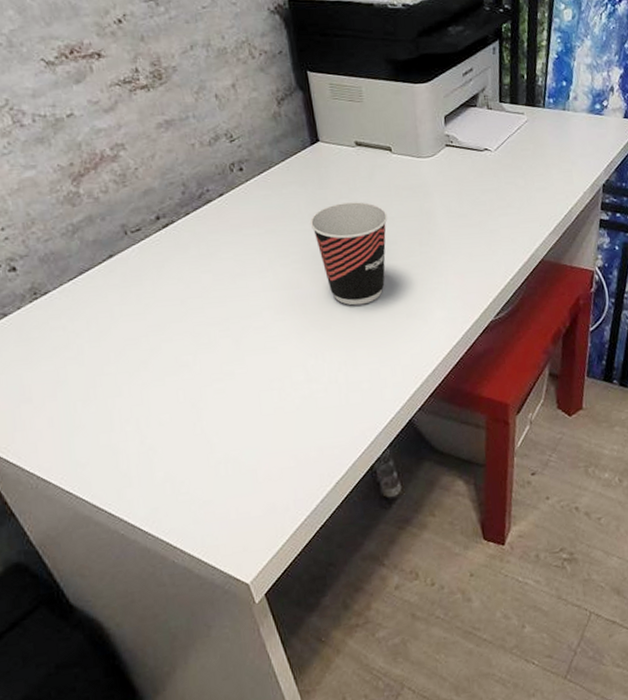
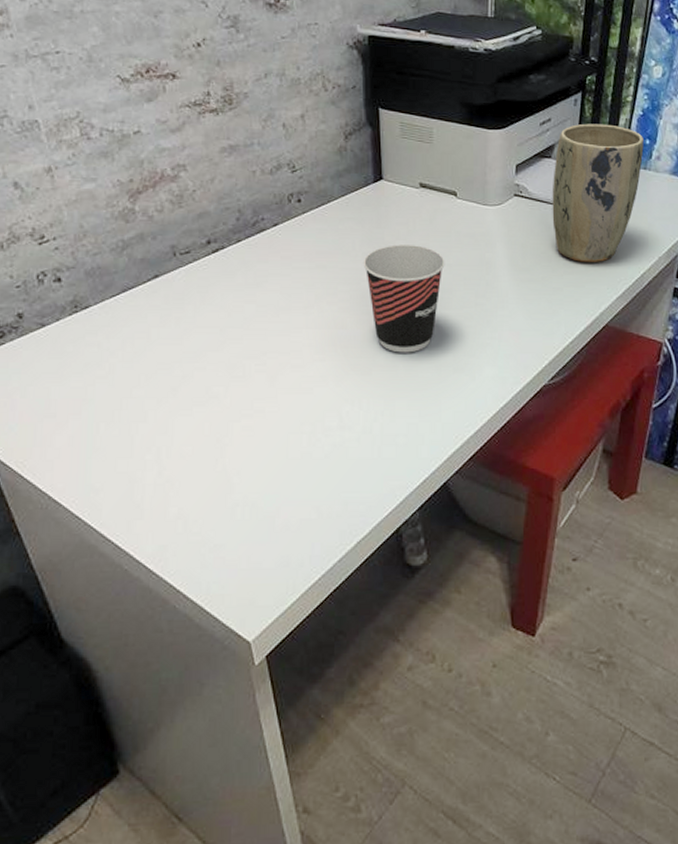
plant pot: none [480,69,562,204] -> present [552,123,644,262]

